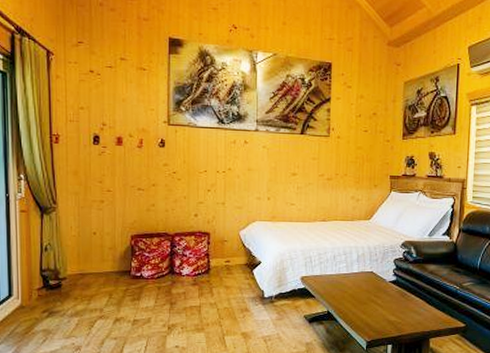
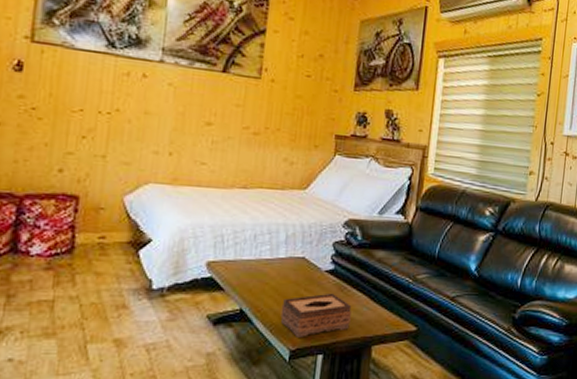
tissue box: none [357,298,412,332] -> present [280,293,352,337]

